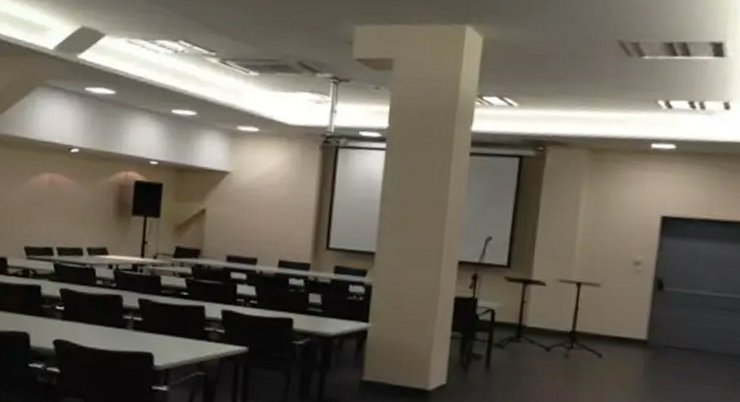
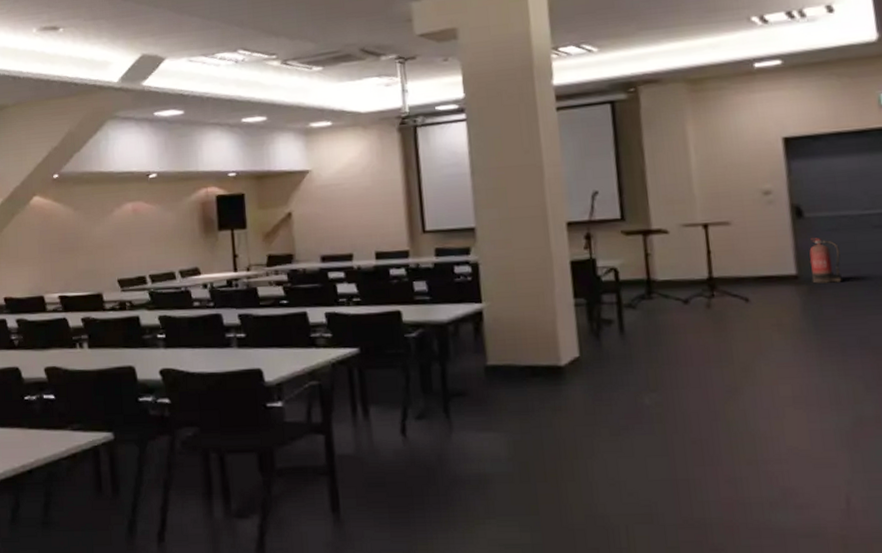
fire extinguisher: none [658,310,687,352] -> present [809,238,842,284]

